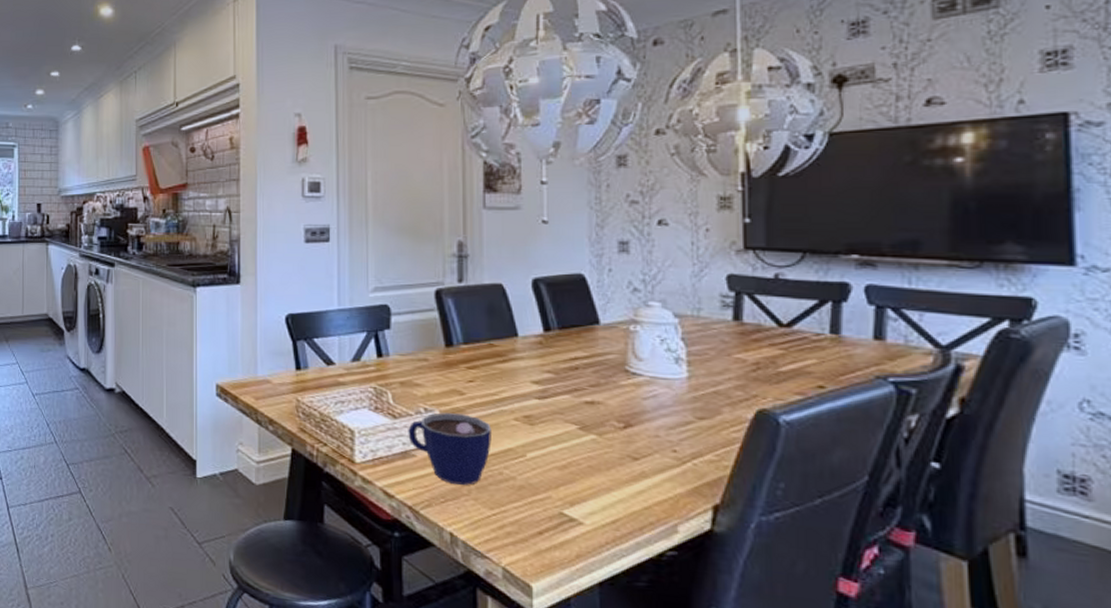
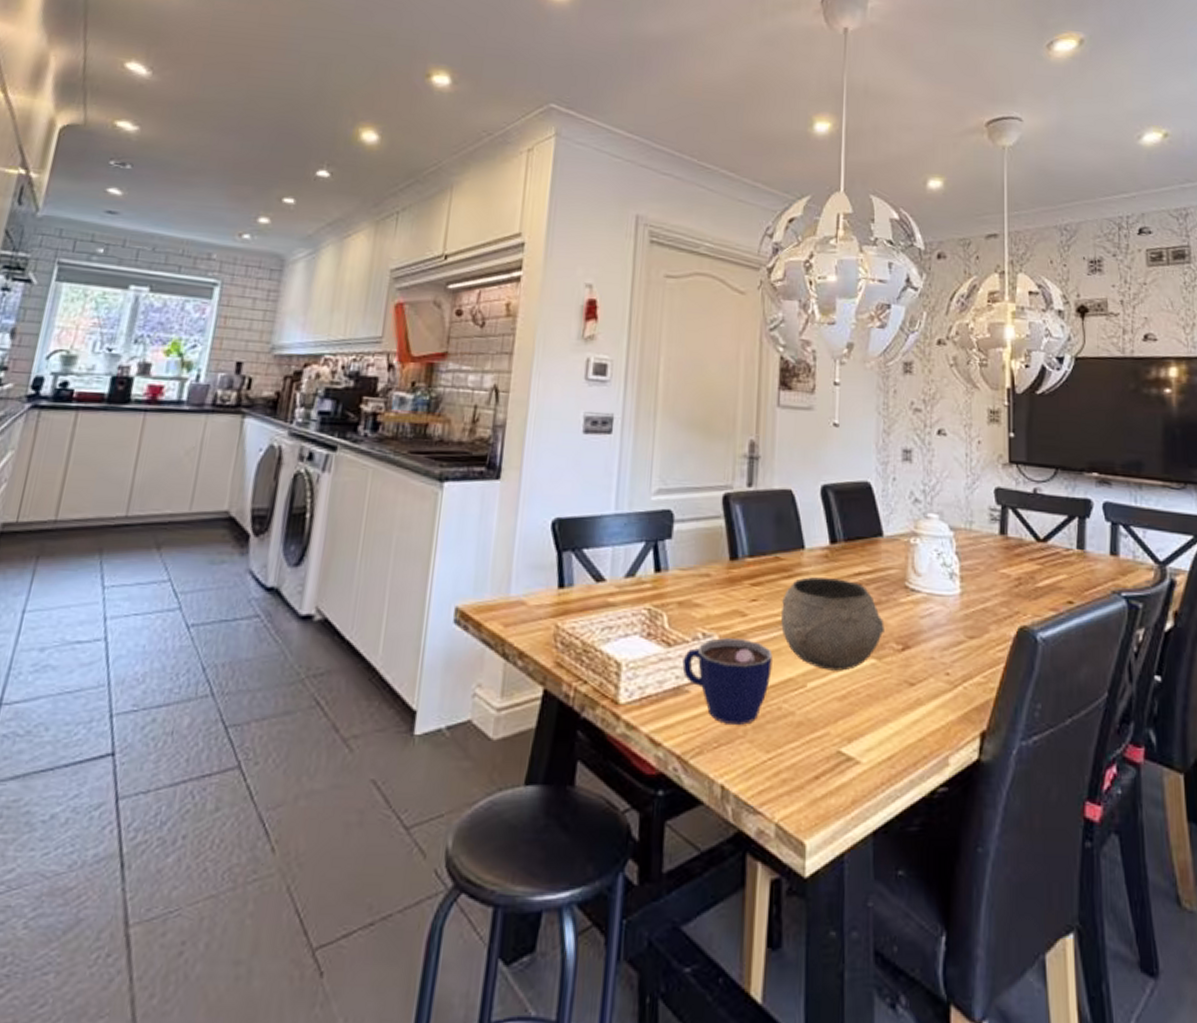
bowl: none [498,361,604,445] -> present [781,577,884,671]

